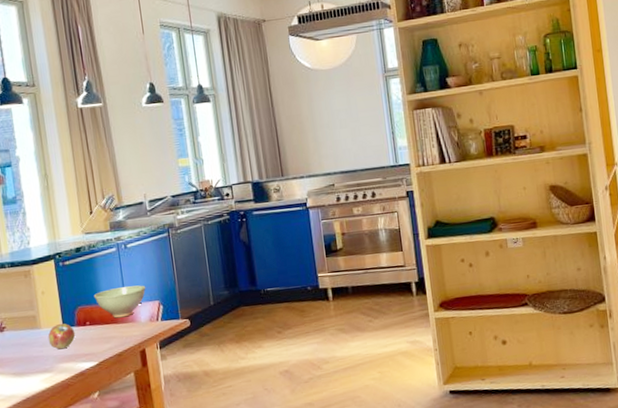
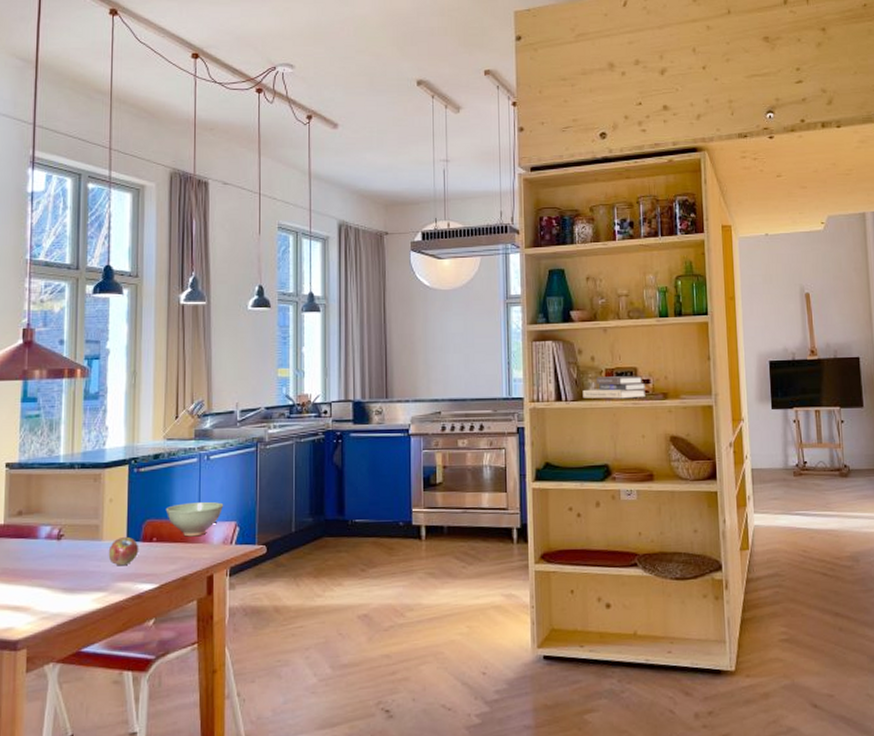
books: none [464,132,524,159] -> present [582,376,646,399]

